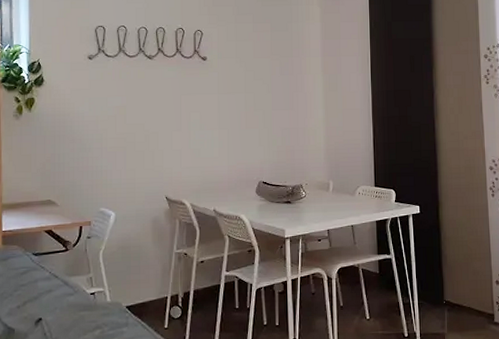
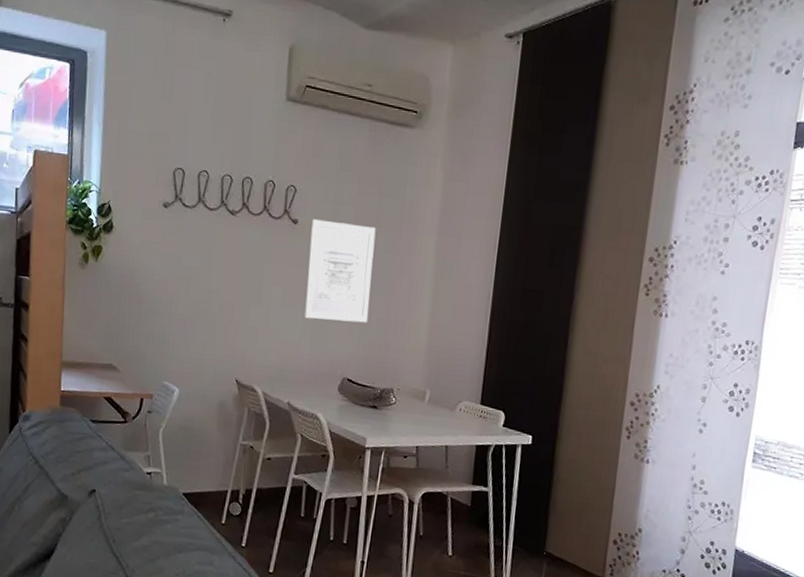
wall art: none [218,54,274,137] -> present [304,219,376,323]

